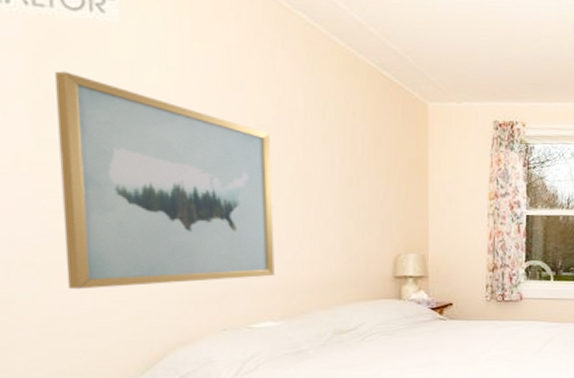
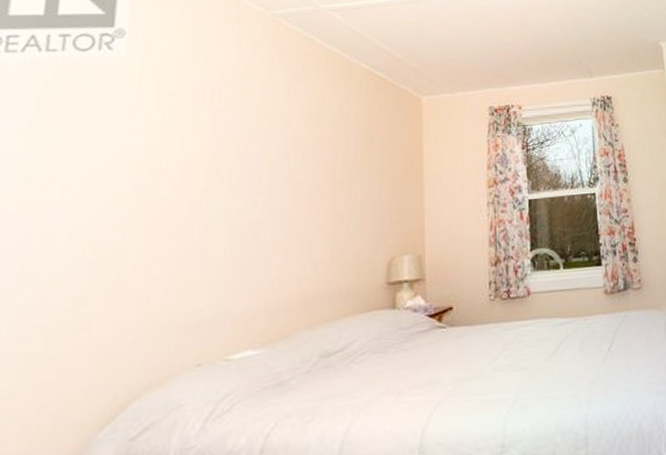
wall art: present [55,71,275,290] -> none [35,108,262,336]

